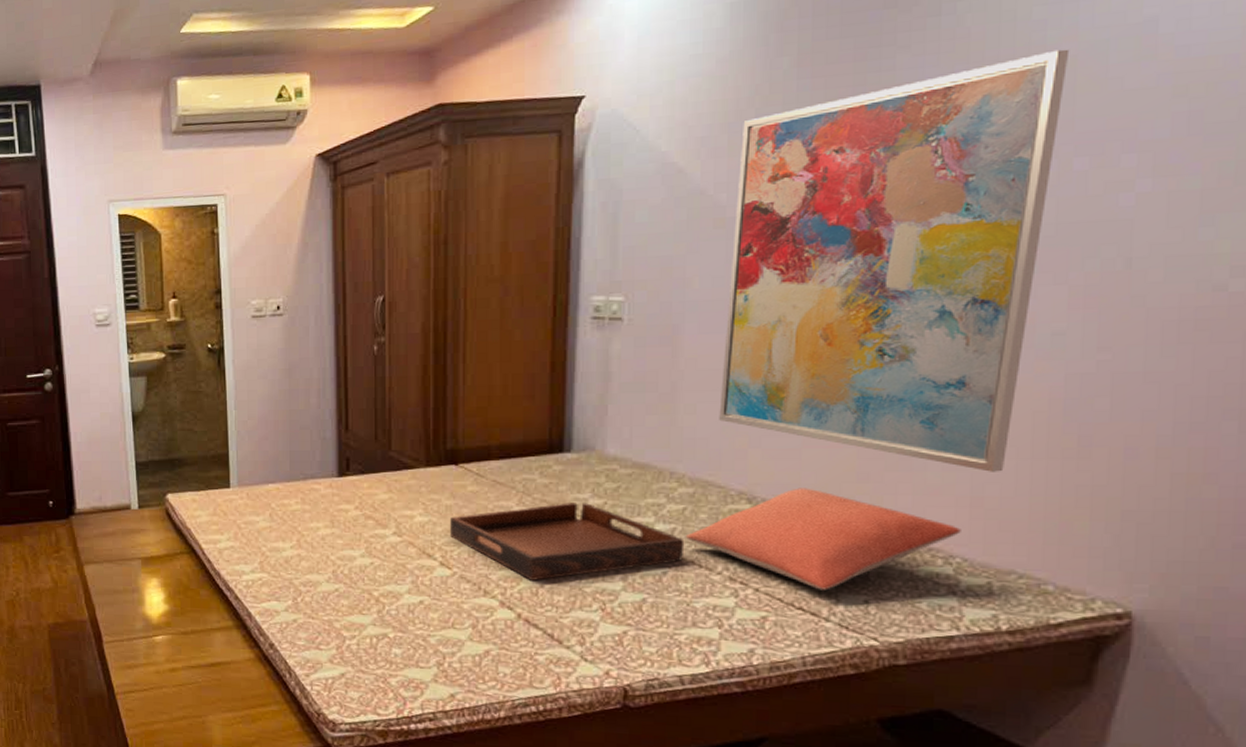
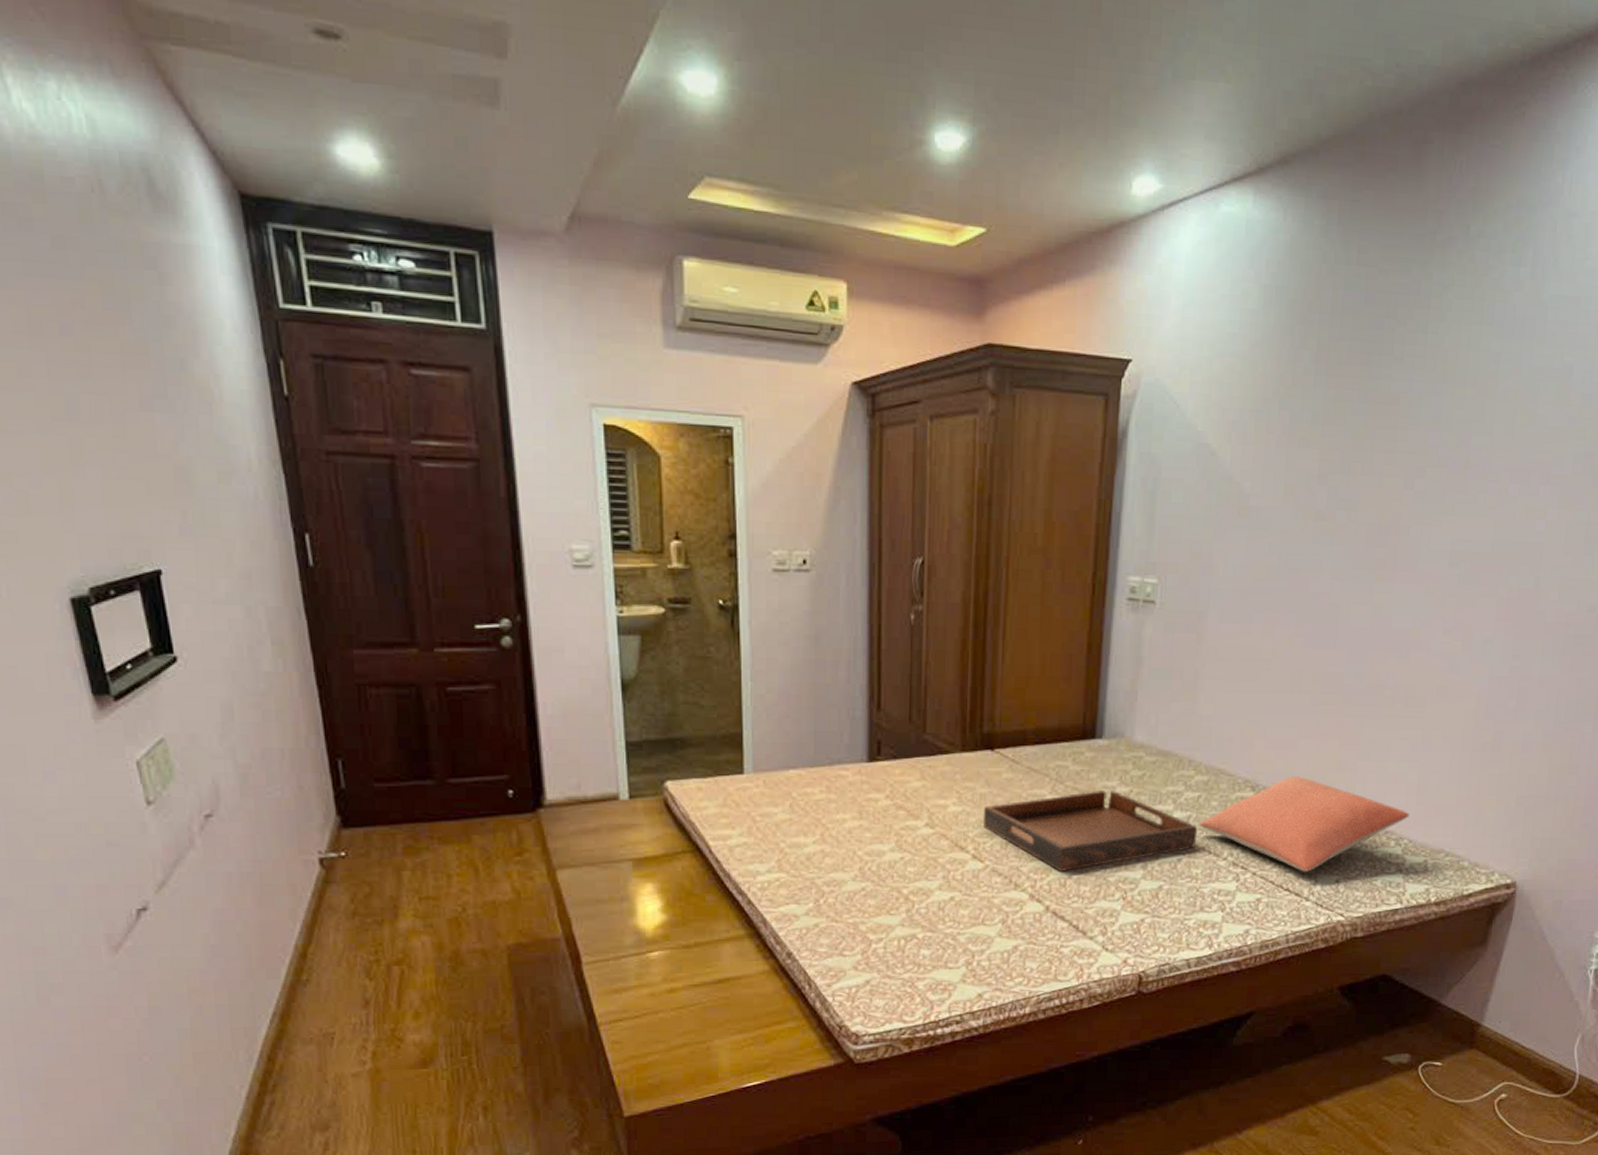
wall art: present [719,49,1070,472] -> none [1233,382,1514,763]

